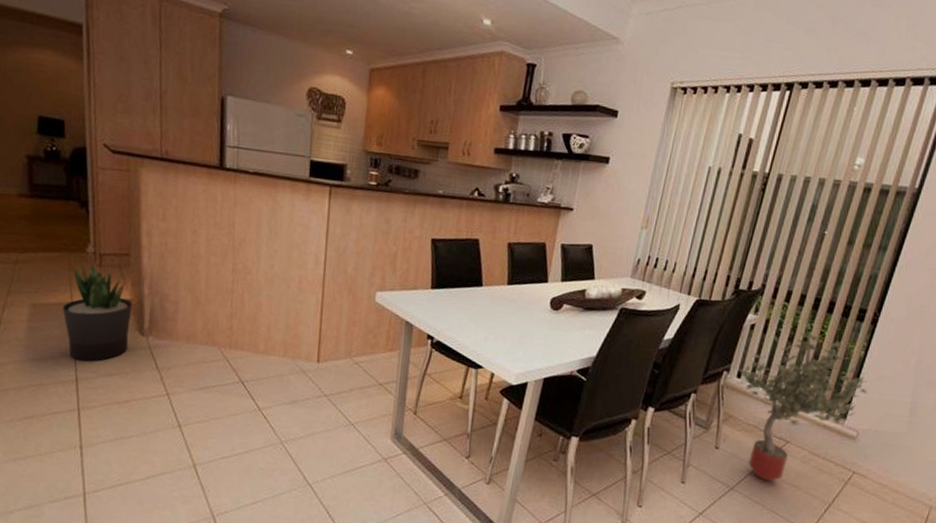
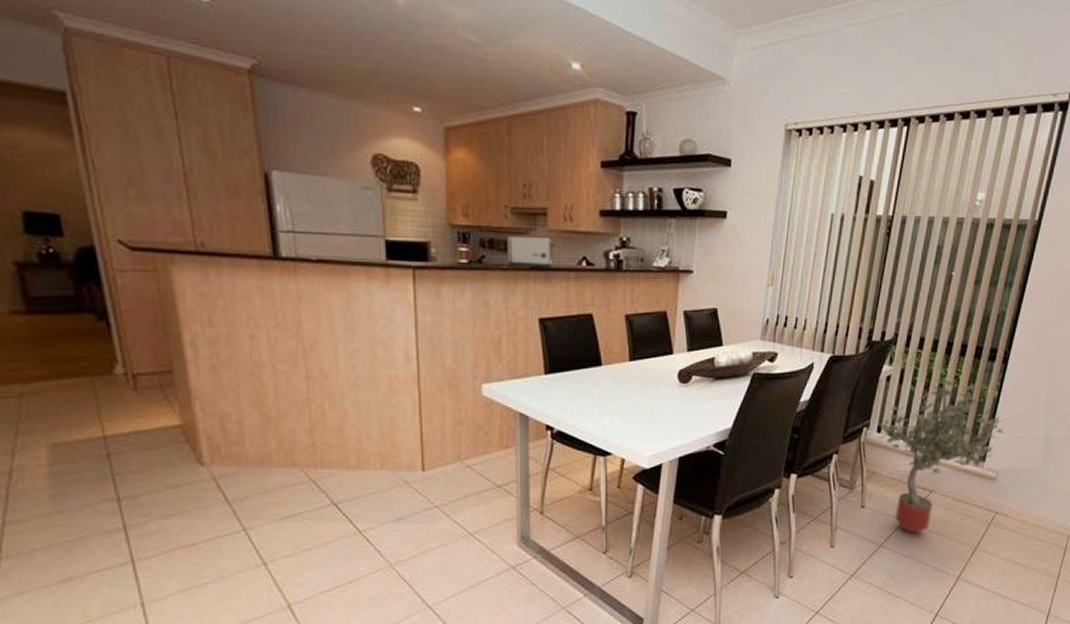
planter: present [62,258,133,362] -> none [92,382,187,504]
toaster: none [409,164,454,196] -> present [507,235,556,269]

